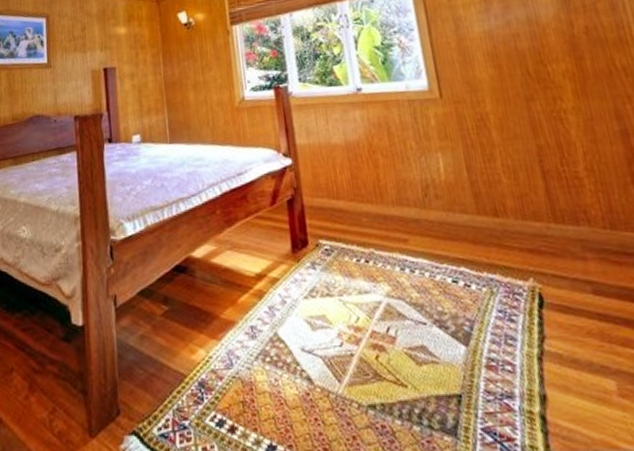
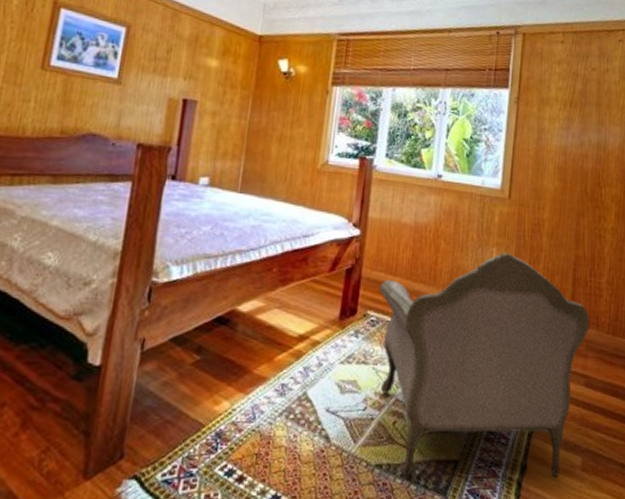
armchair: none [325,155,592,417] -> present [379,252,589,477]

